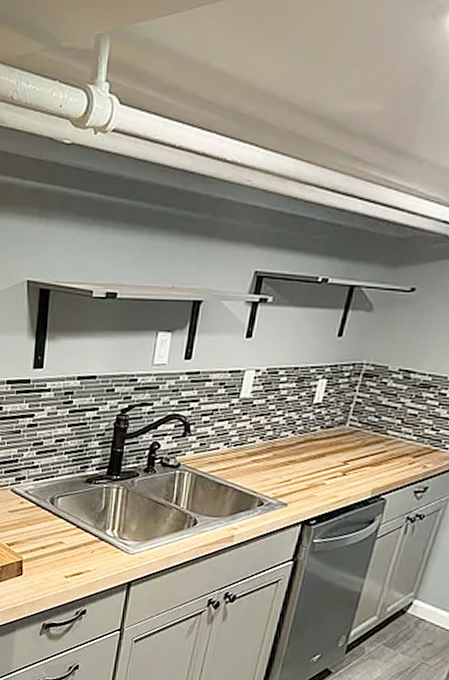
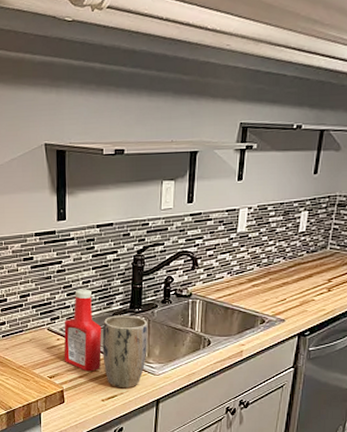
ketchup bottle: none [26,447,73,543] -> present [64,289,102,372]
plant pot: none [70,481,126,566] -> present [102,315,148,389]

